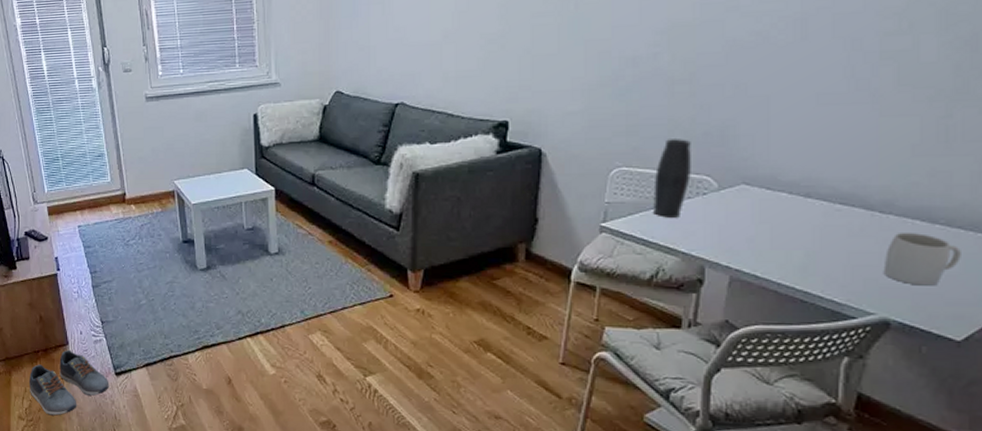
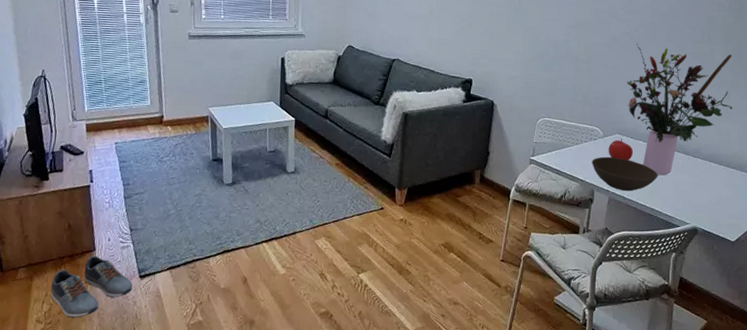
vase: present [653,139,691,218] -> none [564,100,588,155]
bowl: none [700,218,816,268] -> present [592,156,658,192]
fruit: none [727,190,772,223] -> present [608,138,634,161]
bouquet: none [757,45,957,243] -> present [626,43,732,176]
mug: present [883,233,961,286] -> none [694,171,734,205]

